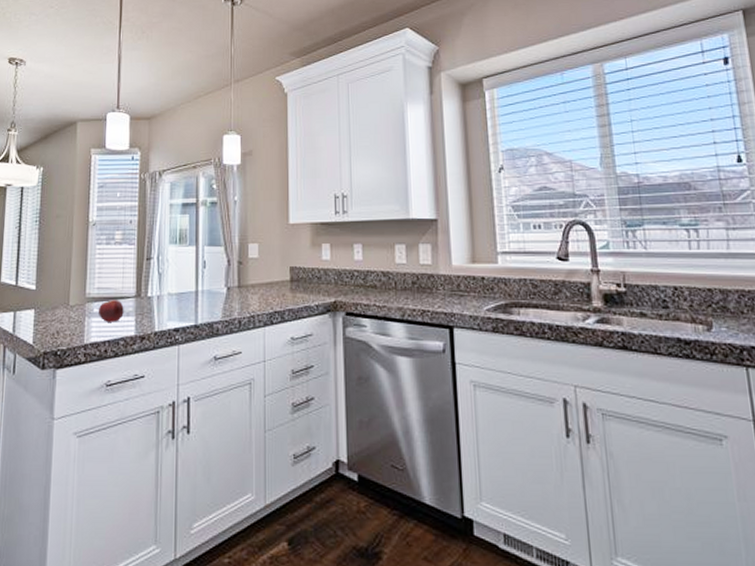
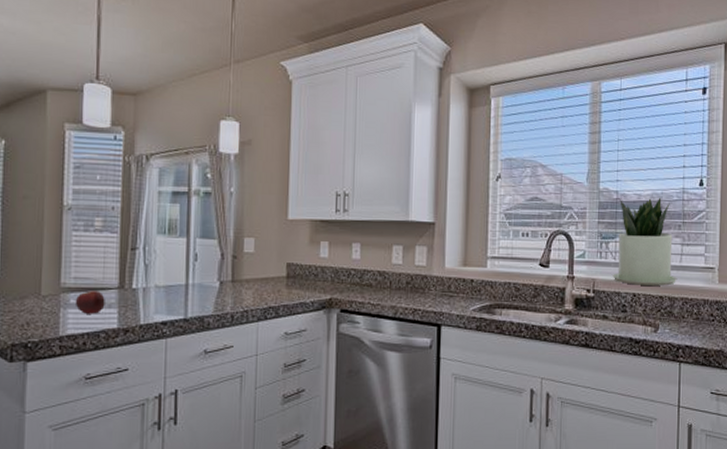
planter: none [642,178,728,277] -> present [612,197,678,286]

